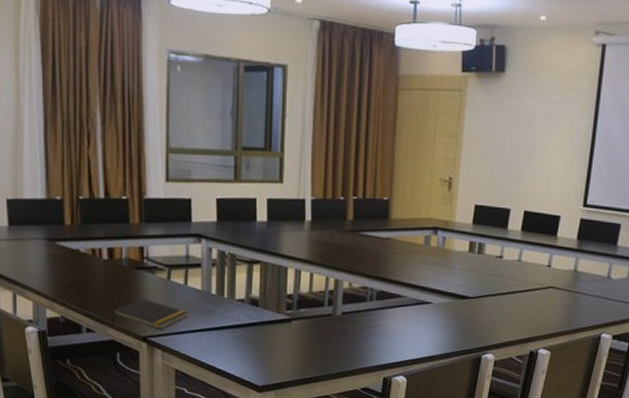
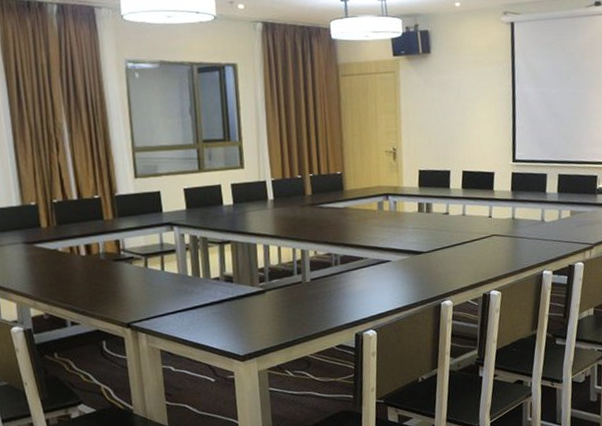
notepad: present [112,299,188,329] -> none [94,288,168,315]

